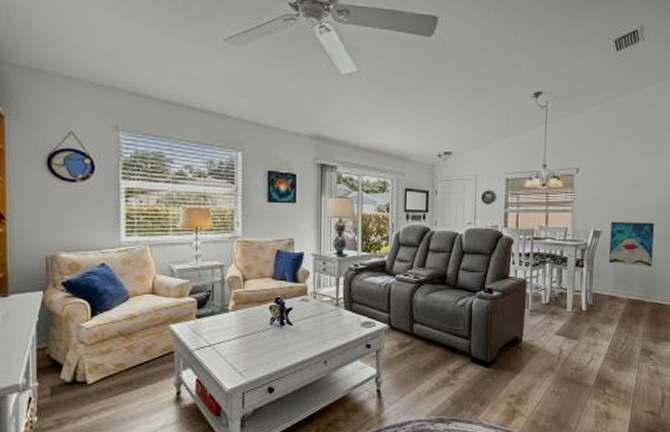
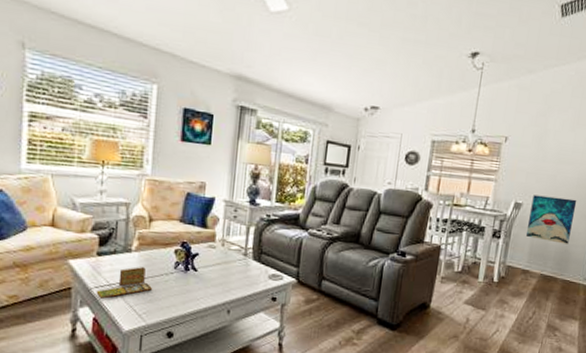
board game: none [197,326,250,360] -> present [96,267,152,299]

